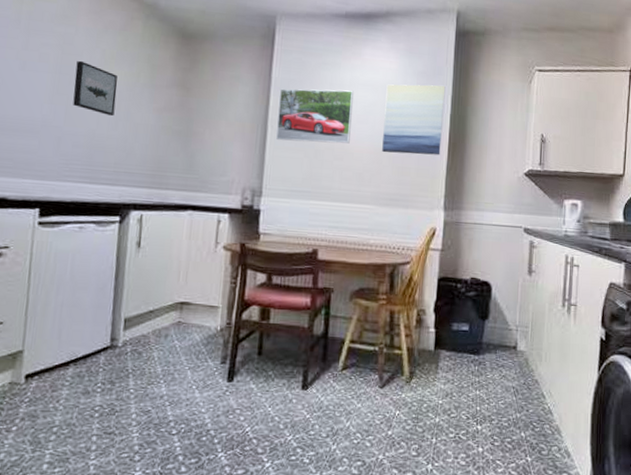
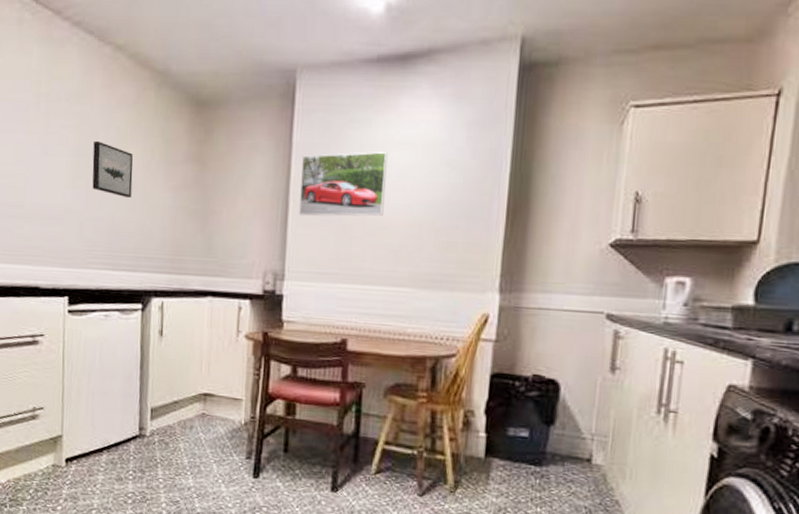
wall art: present [382,84,446,155] -> none [422,136,504,226]

